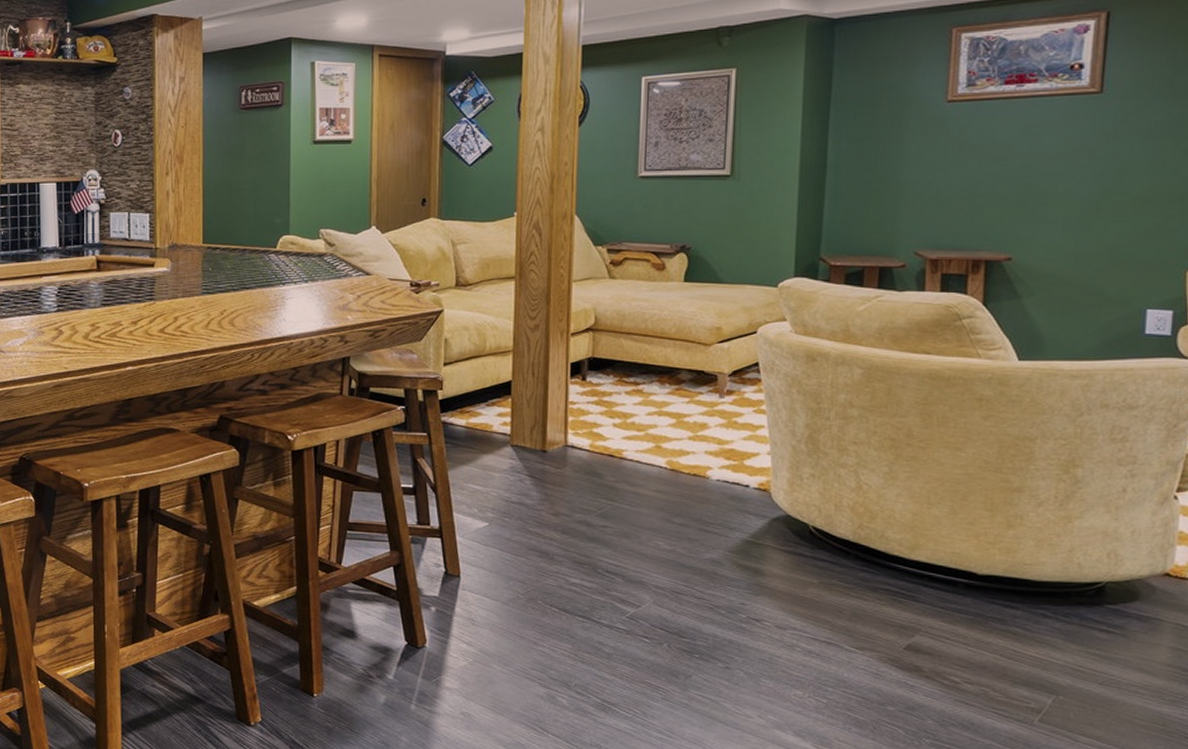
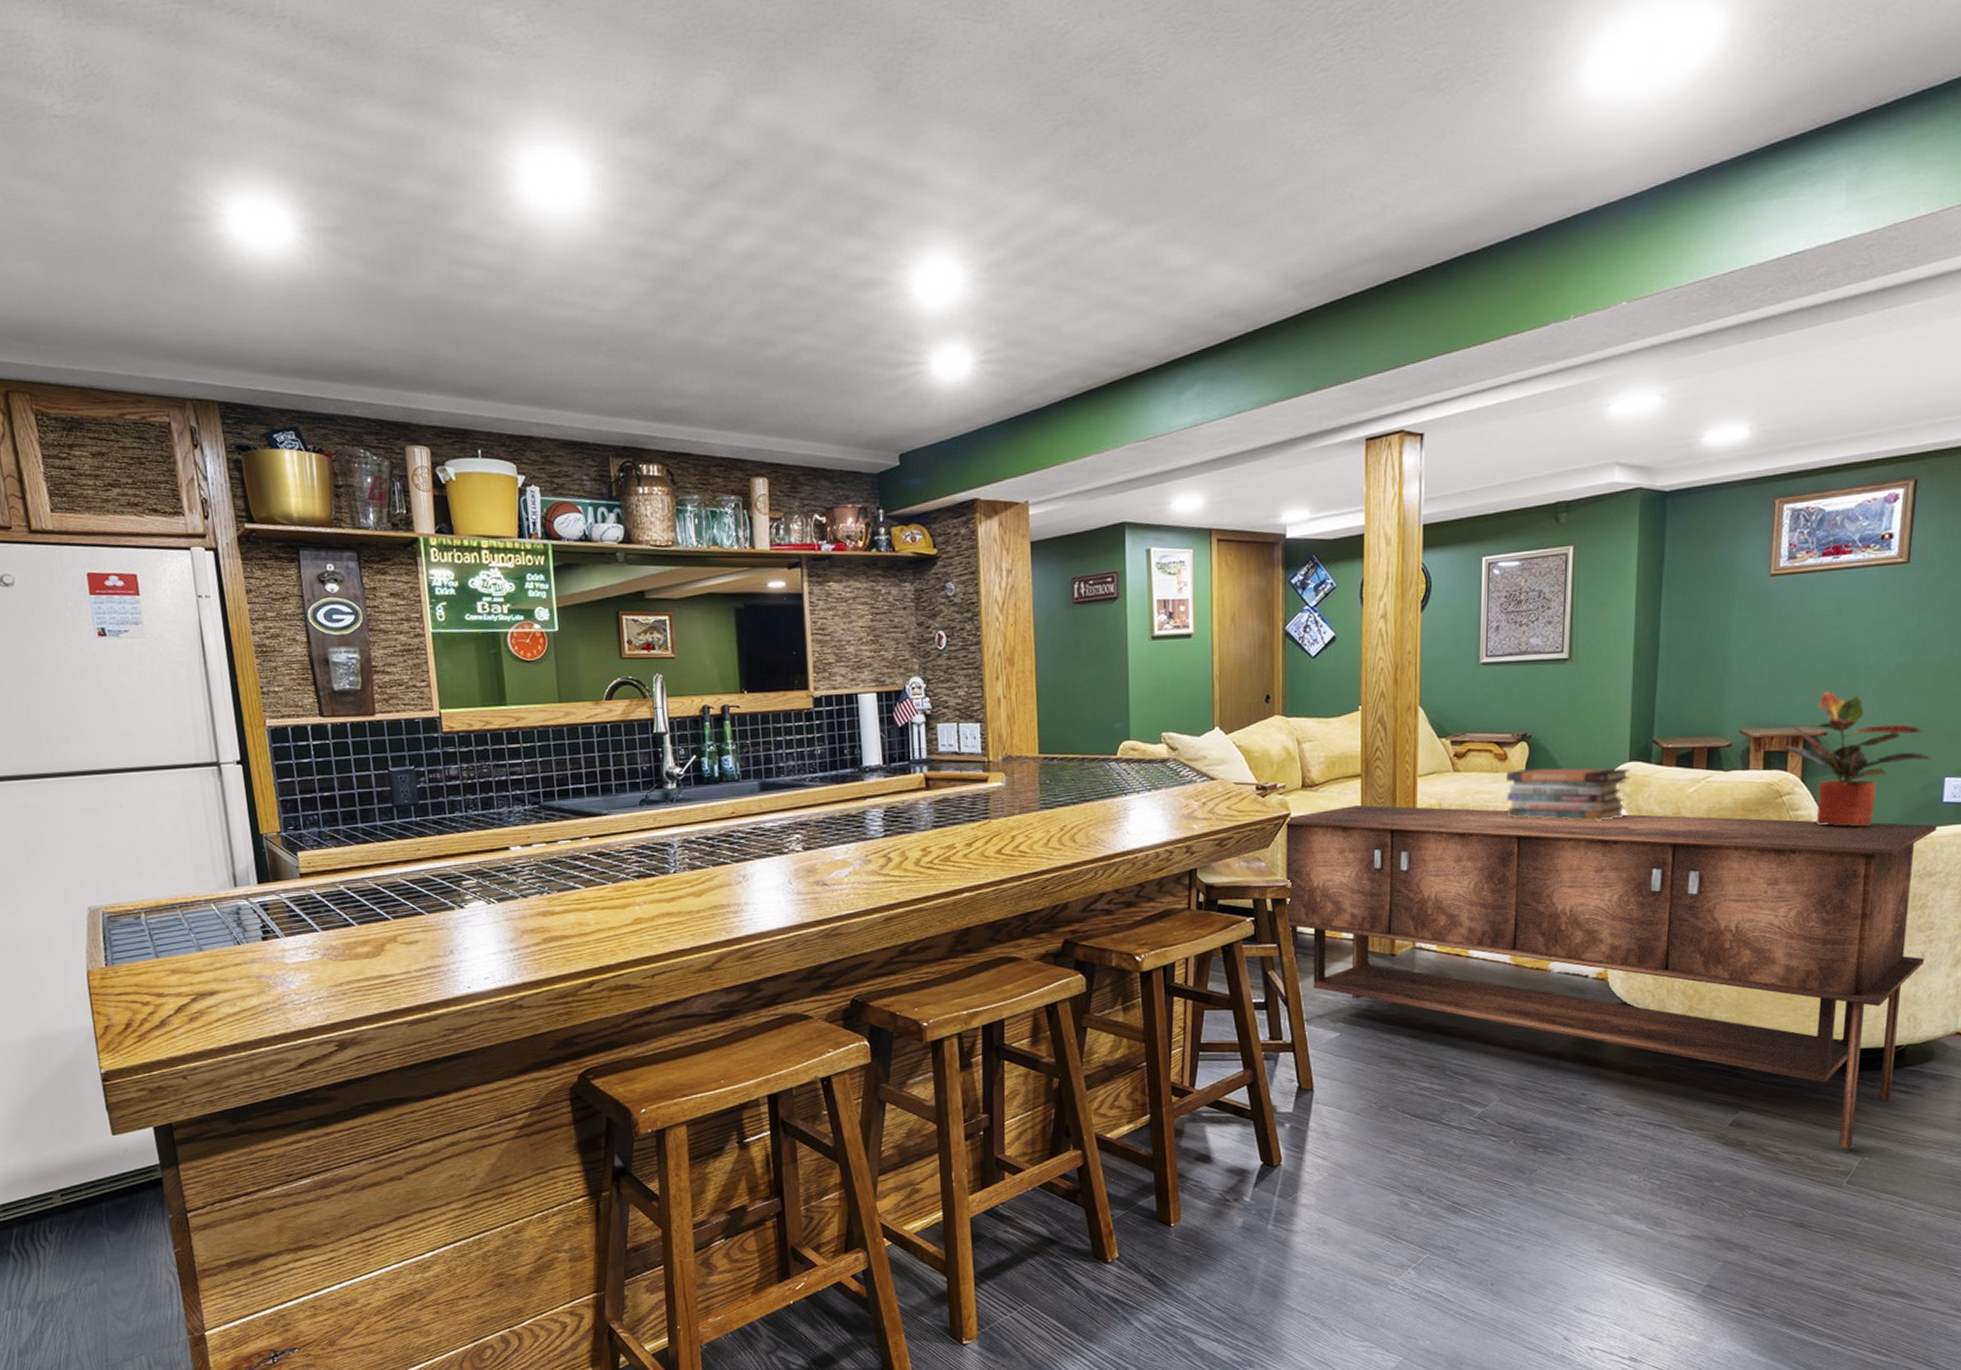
sideboard: none [436,305,1138,686] -> present [1283,804,1937,1149]
book stack: none [663,278,795,333] -> present [1506,767,1630,821]
potted plant: none [961,217,1134,354] -> present [1782,691,1934,827]

